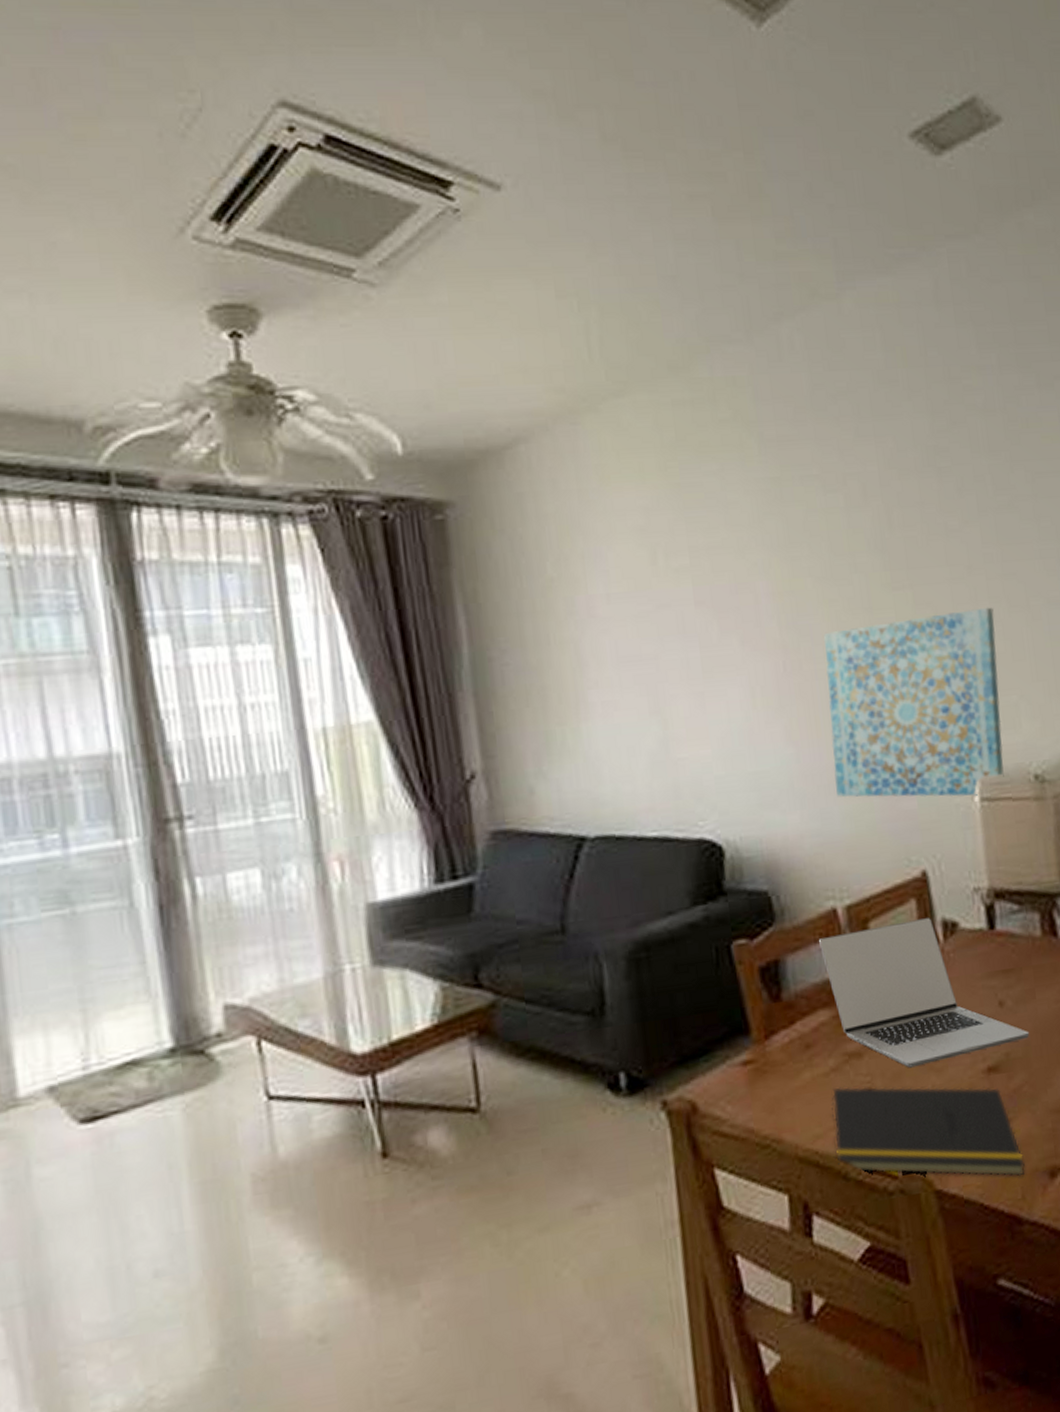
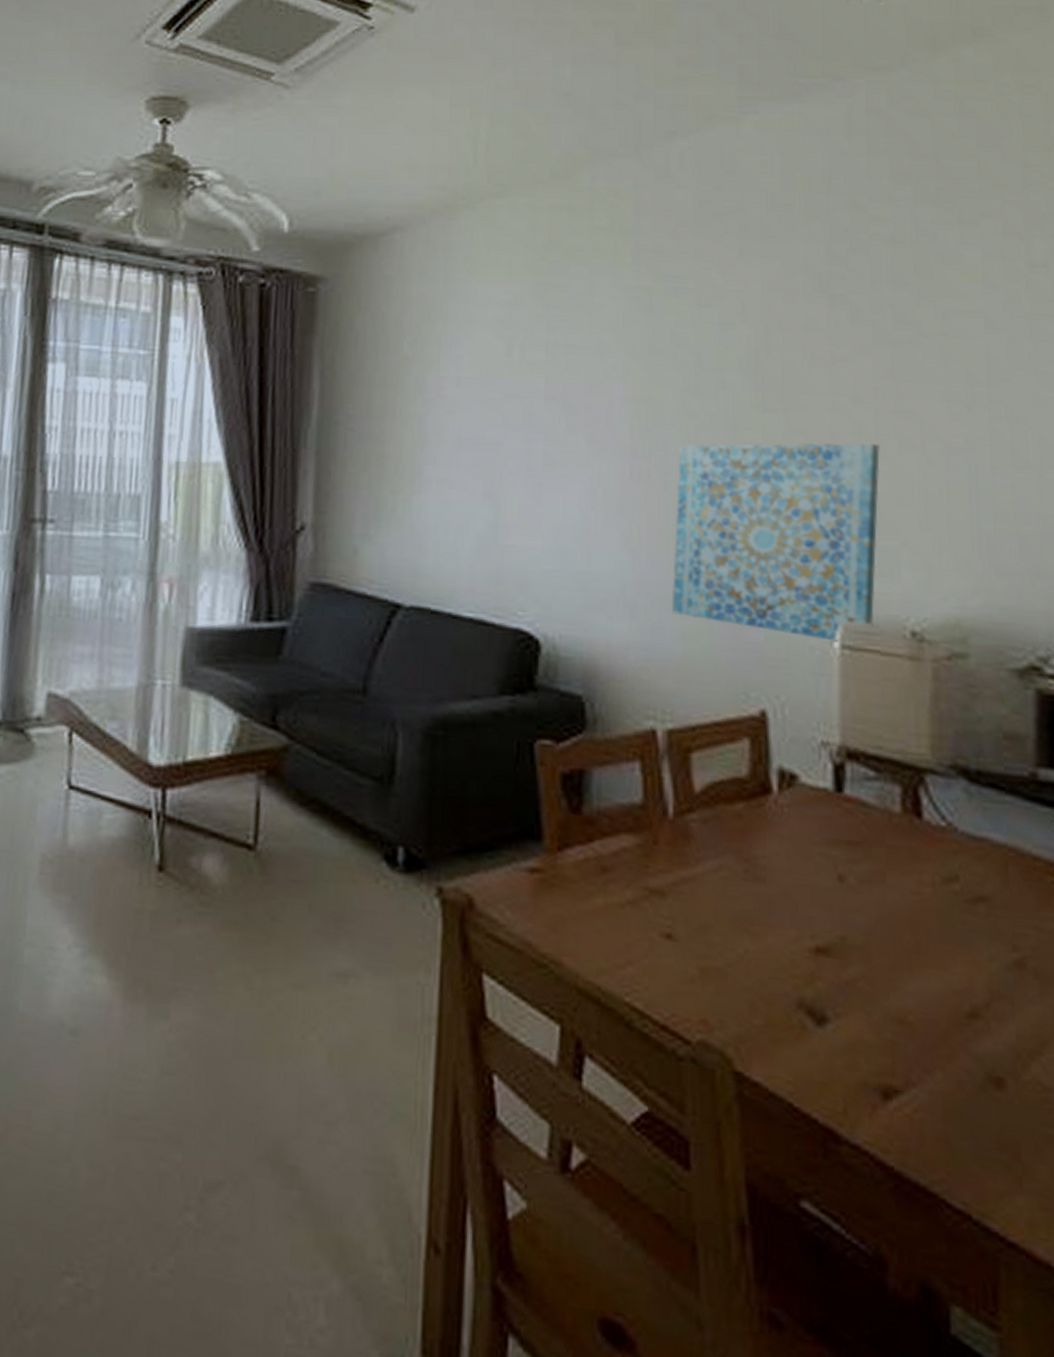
laptop: present [819,917,1029,1068] -> none [632,757,873,927]
notepad: present [831,1086,1025,1177] -> none [621,922,851,1086]

